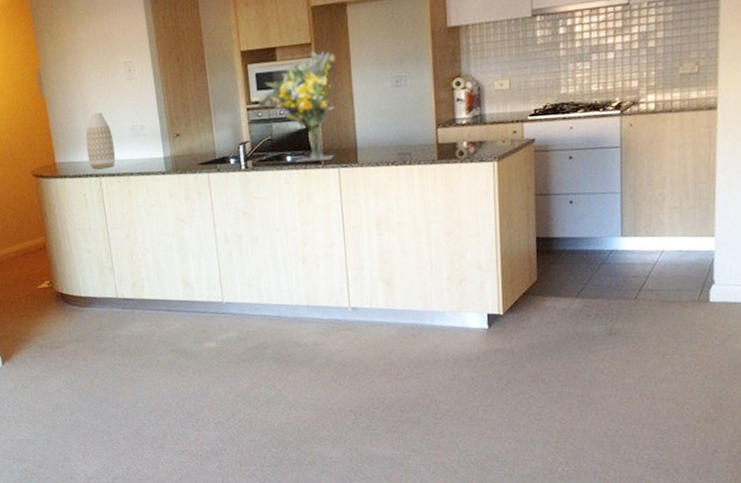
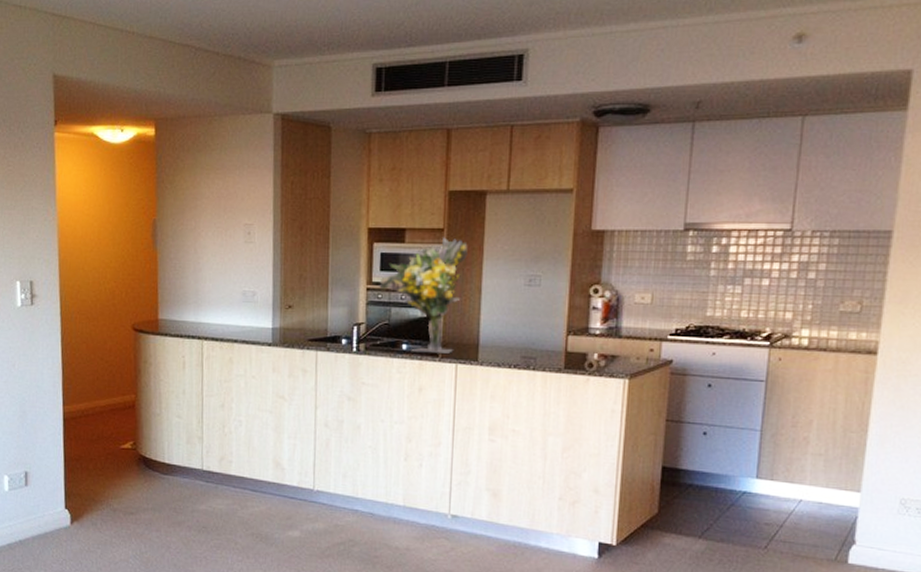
vase: present [85,113,116,170] -> none [192,273,222,332]

